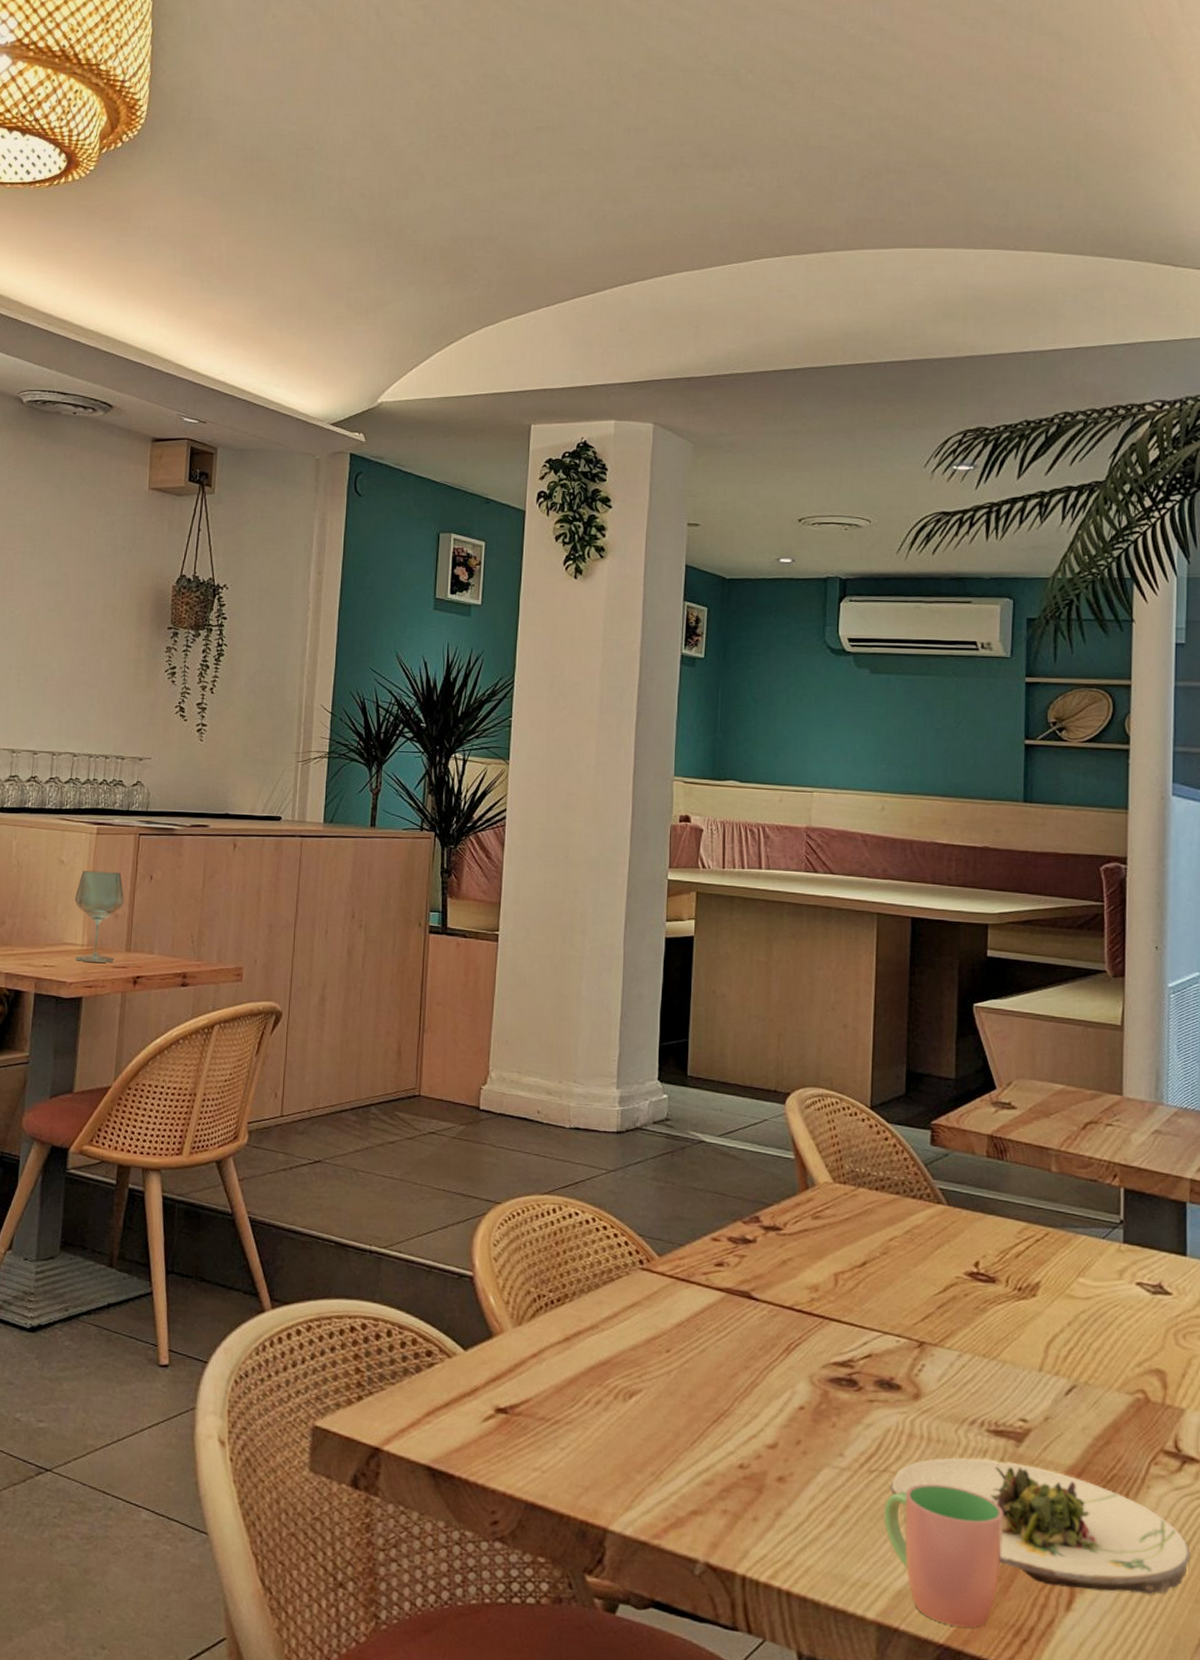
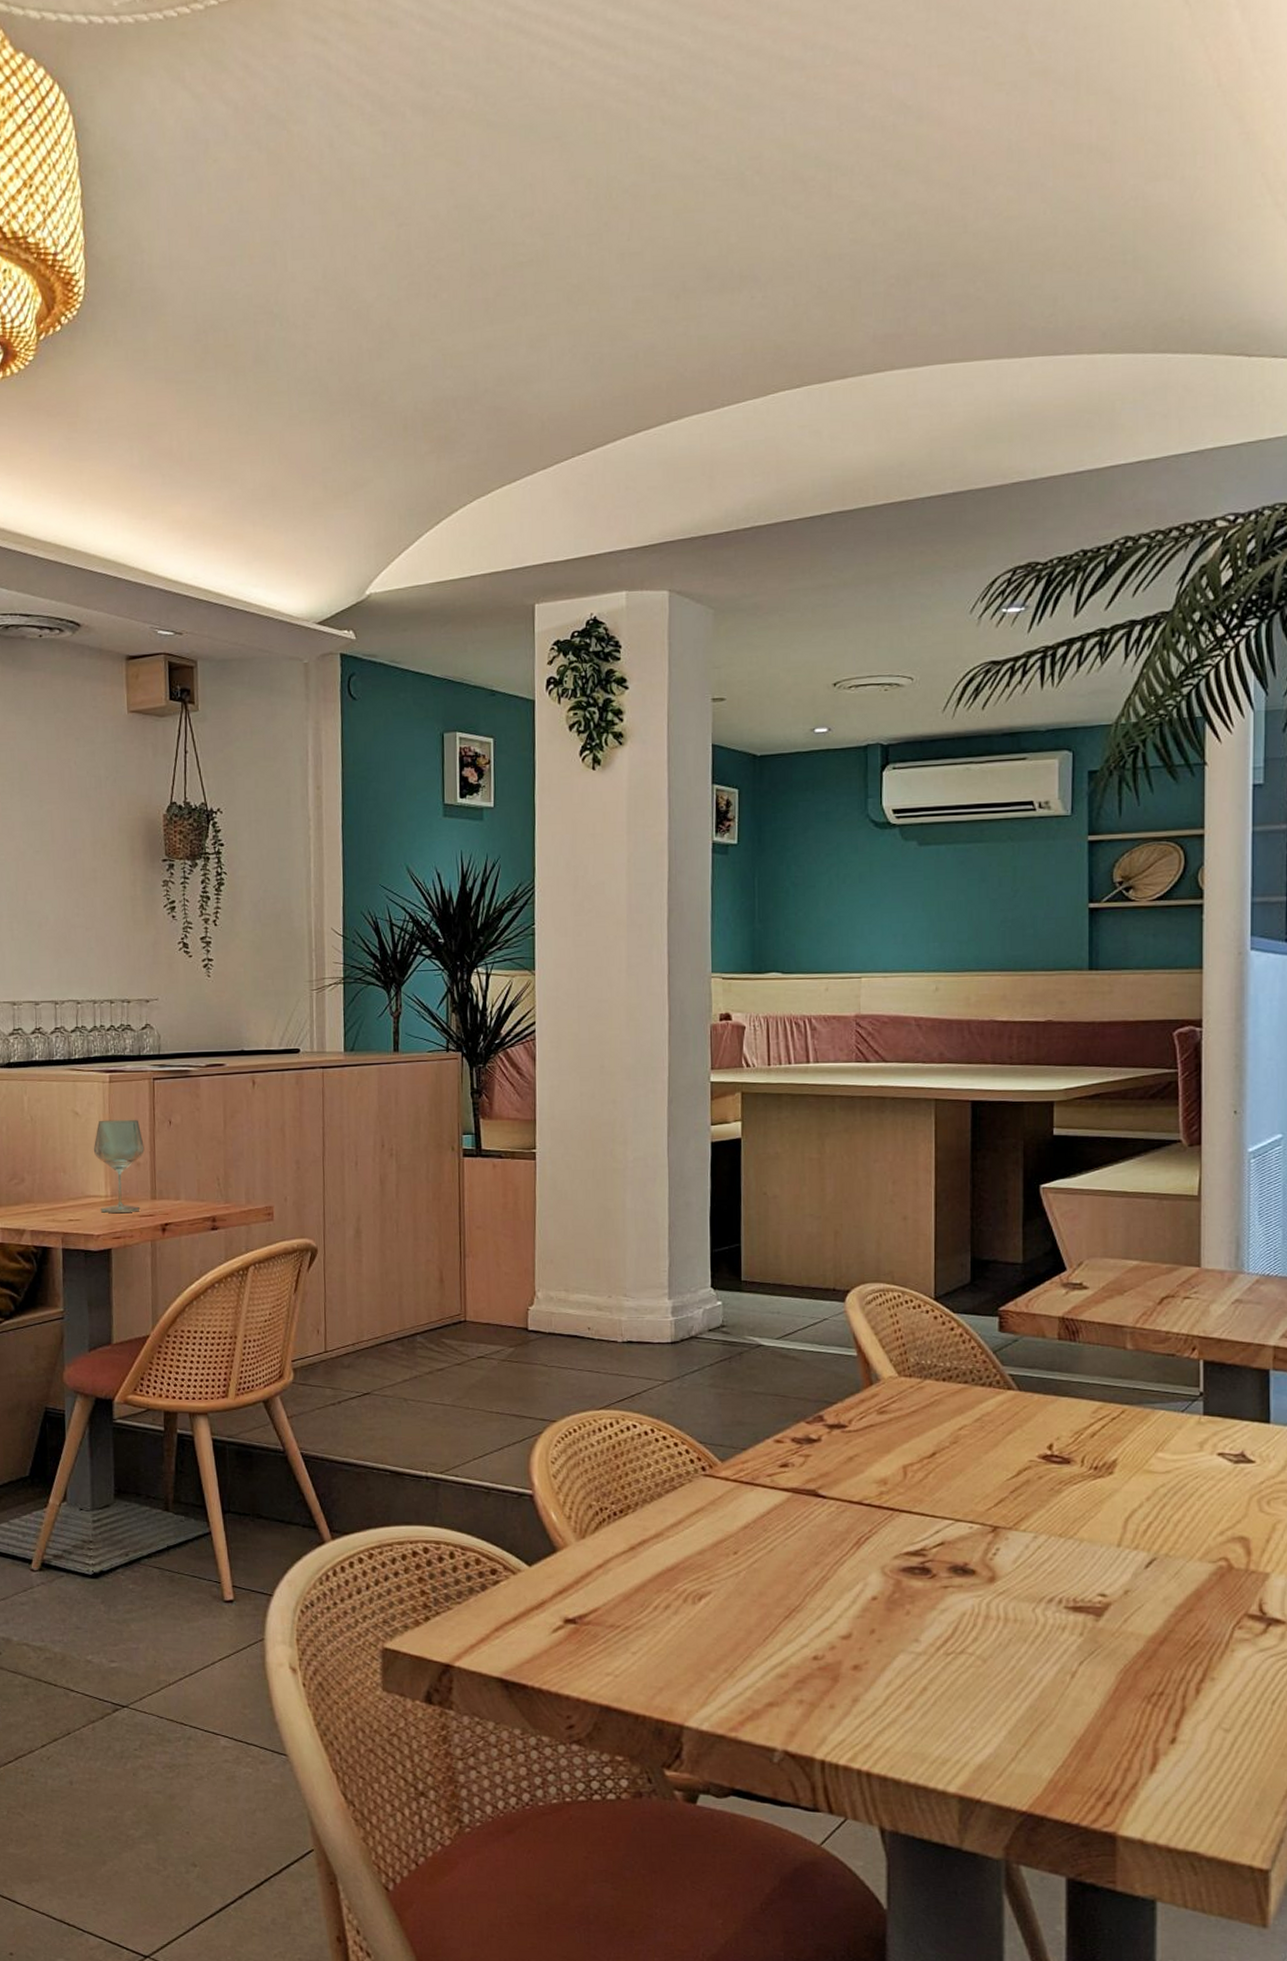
cup: present [884,1483,1004,1628] -> none [962,1662,1085,1794]
salad plate: present [890,1457,1191,1594] -> none [967,1634,1277,1752]

